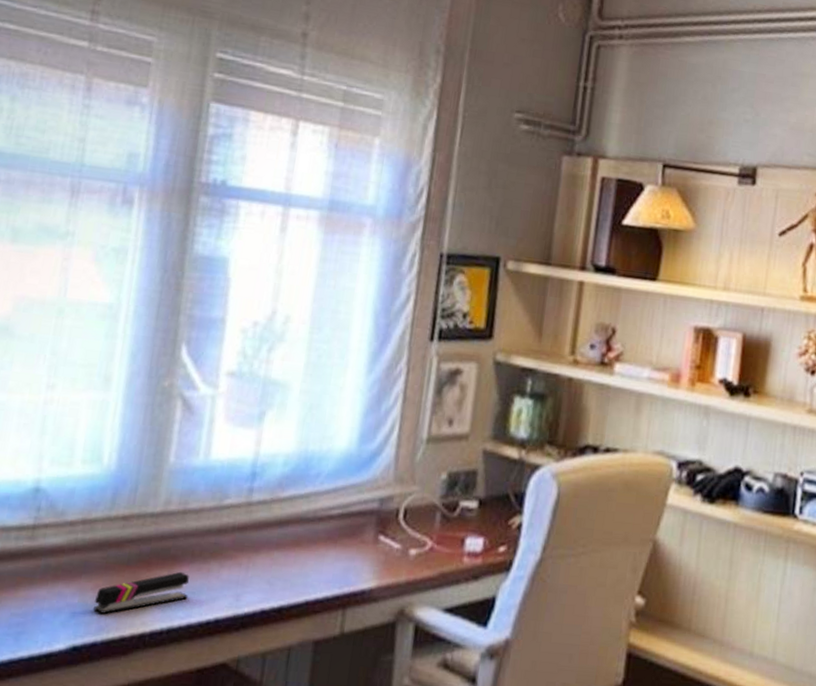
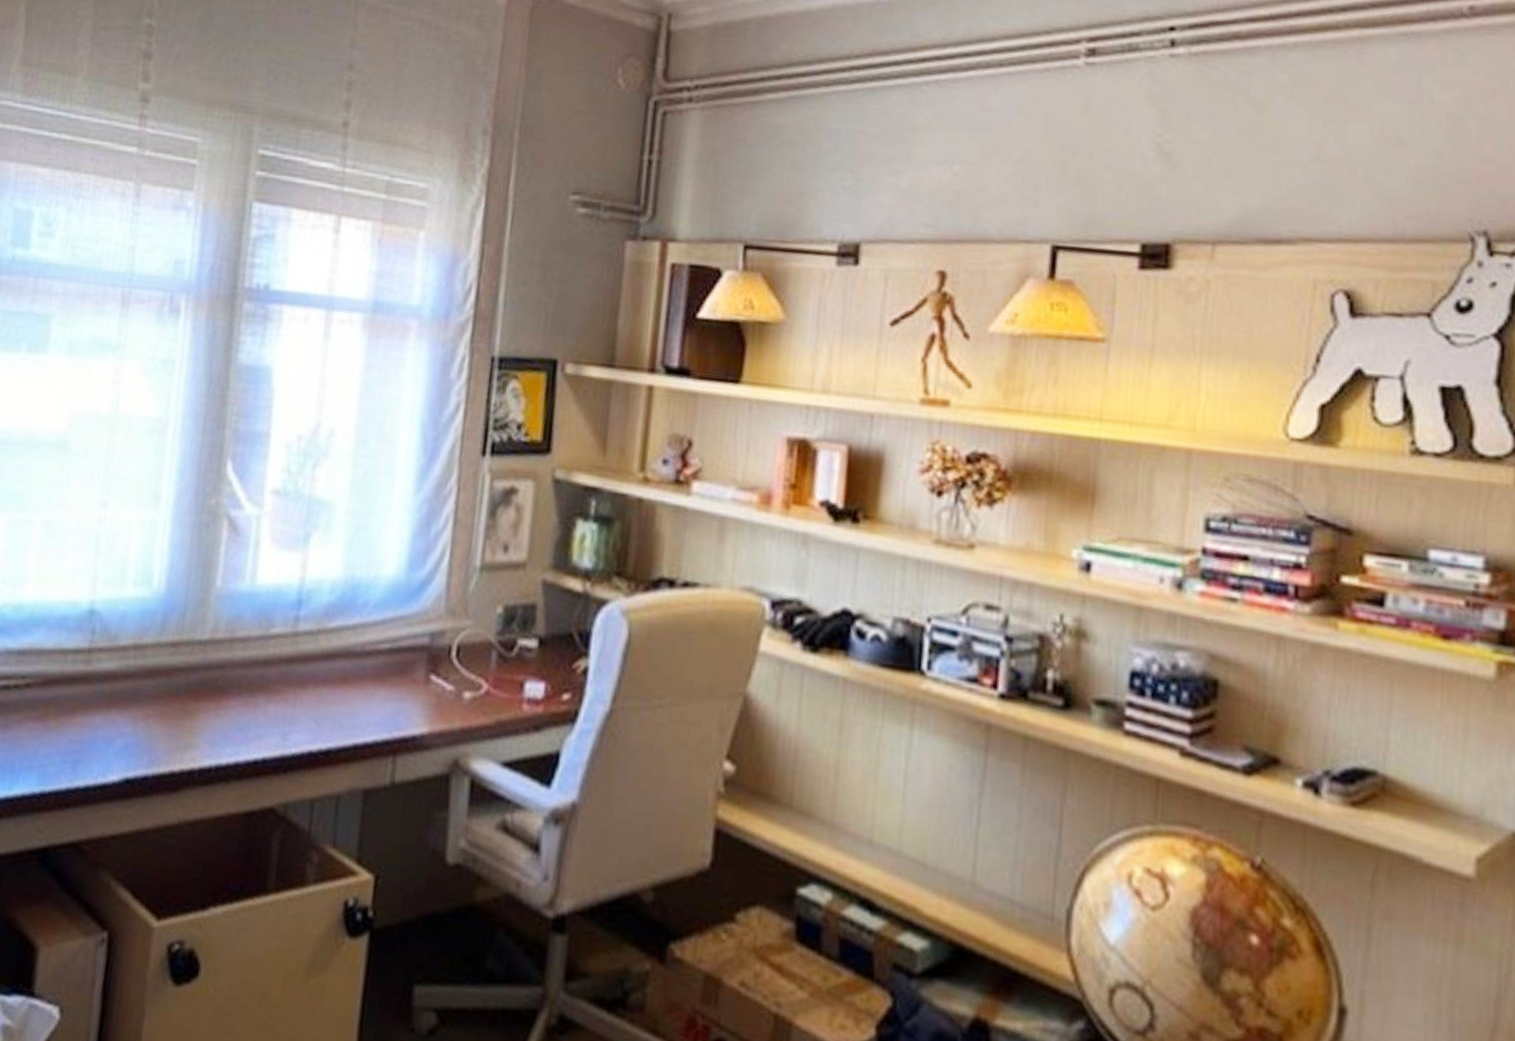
stapler: present [93,571,189,614] -> none [145,704,237,746]

